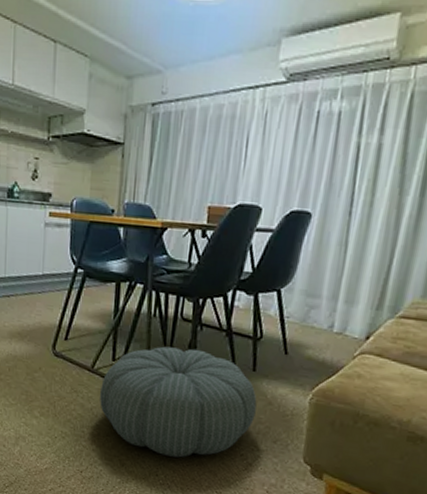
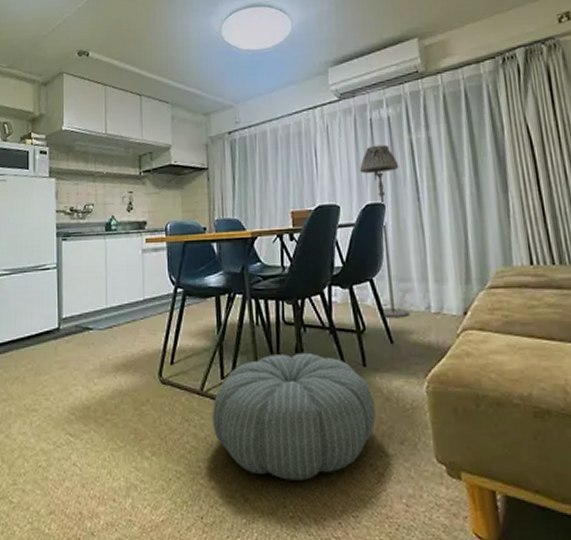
floor lamp: none [282,144,338,332] -> present [360,144,409,319]

